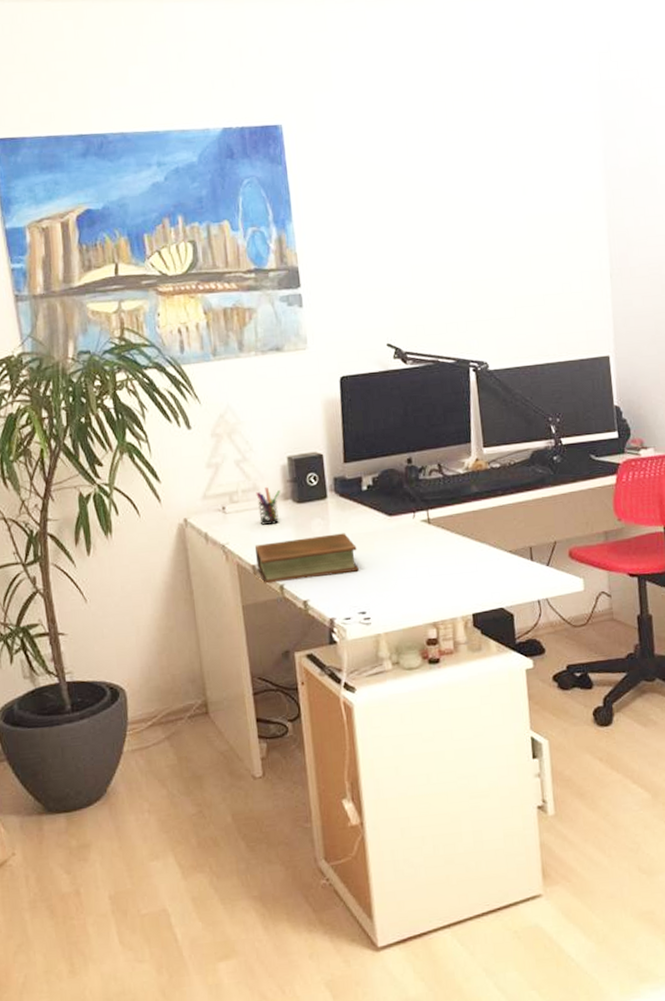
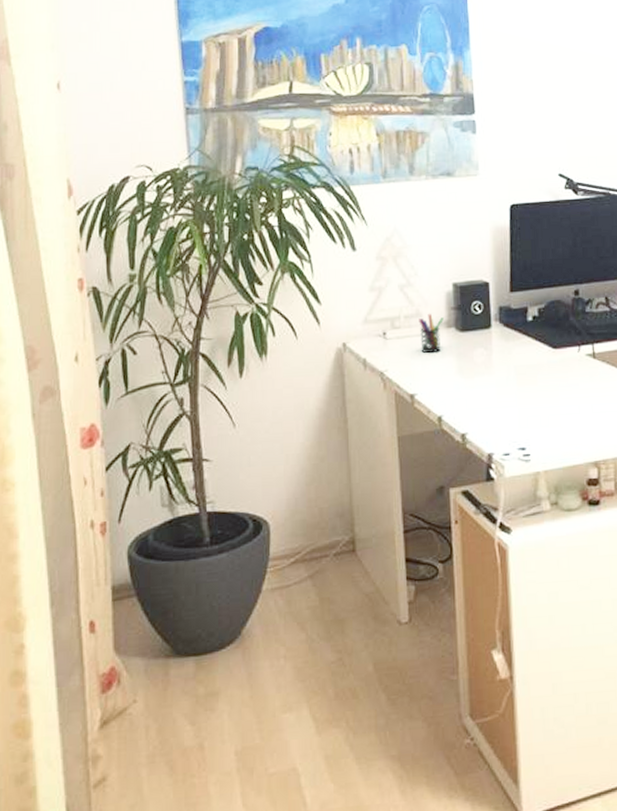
book: present [254,533,359,584] -> none [414,364,520,415]

